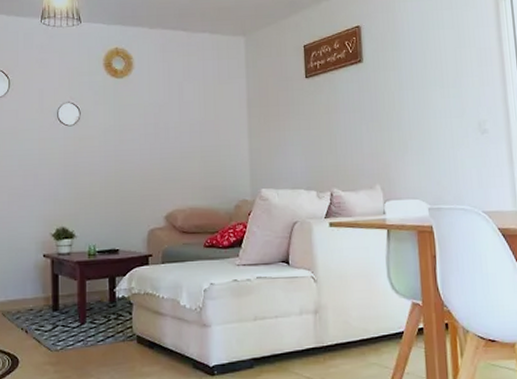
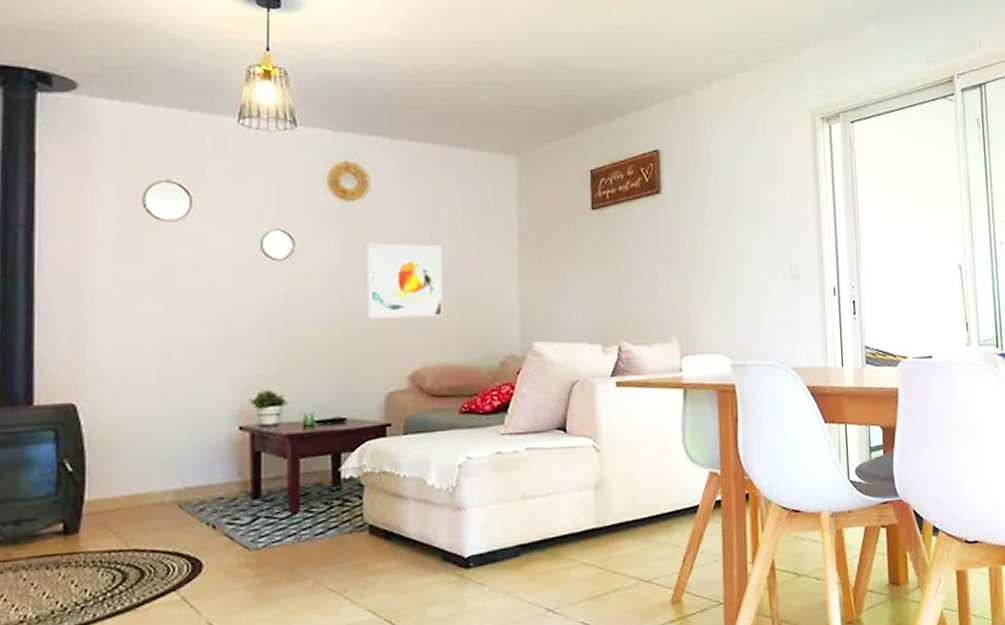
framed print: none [132,110,190,170] -> present [367,243,444,319]

